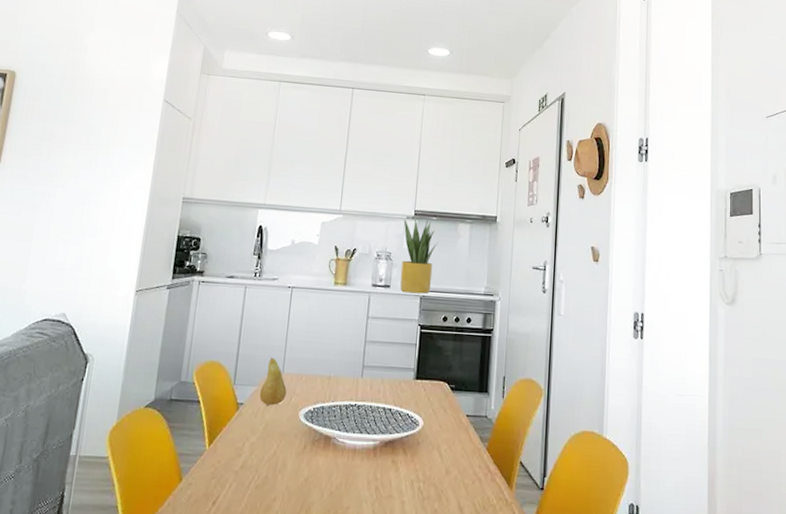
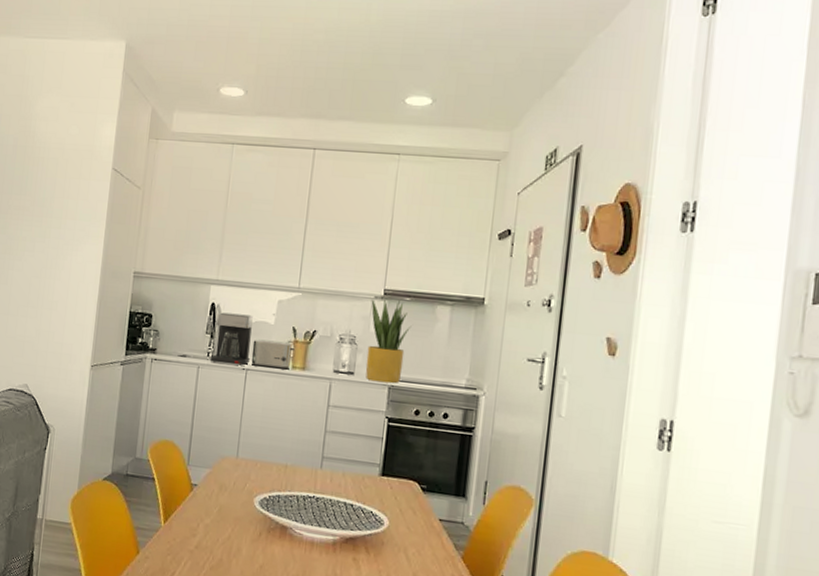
coffee maker: none [257,234,298,285] -> present [209,312,253,367]
fruit: present [259,357,287,405] -> none [213,440,241,490]
toaster: none [296,258,337,287] -> present [251,339,294,371]

